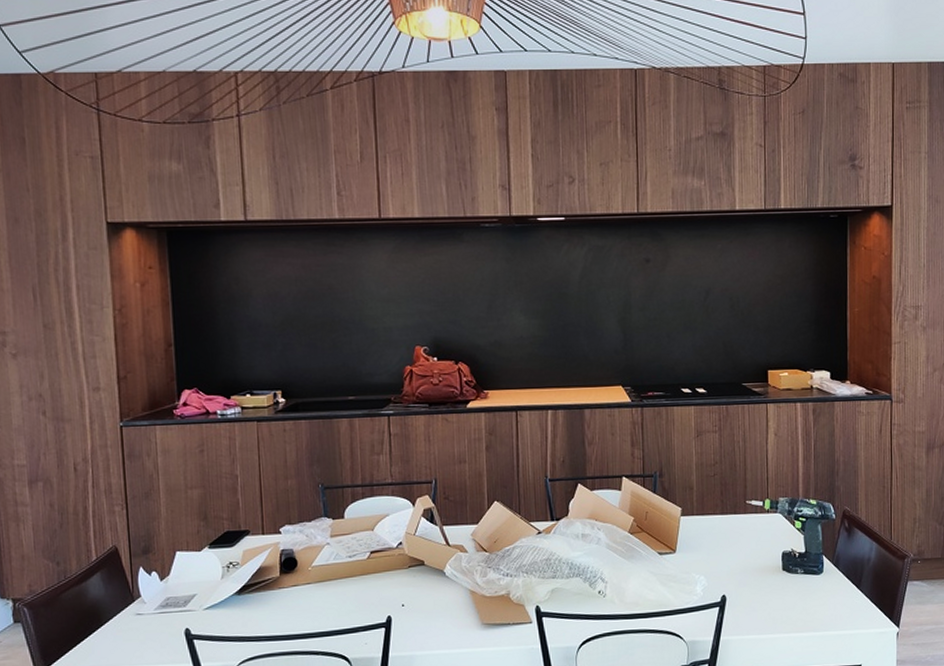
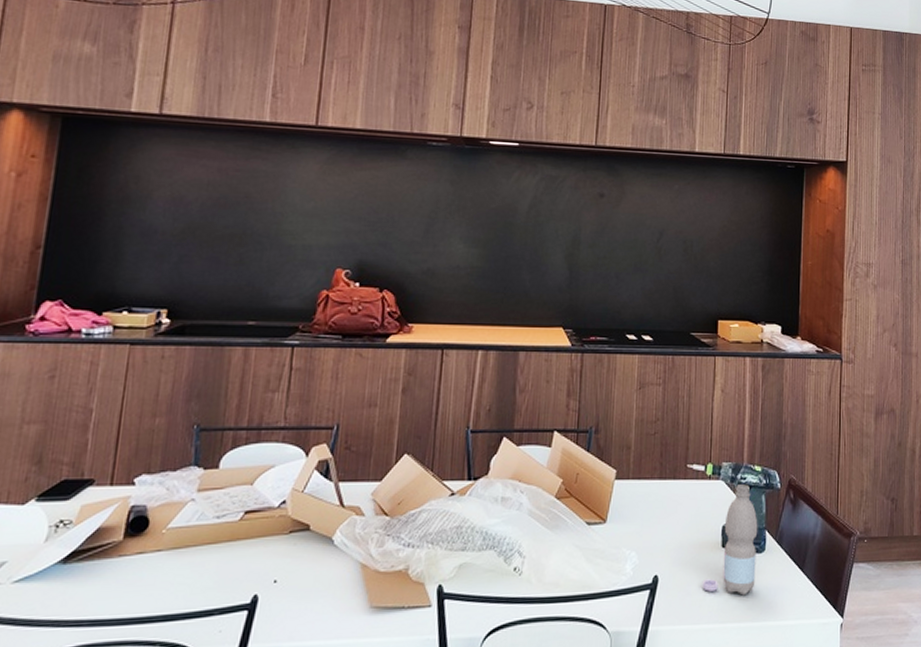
water bottle: none [766,516,816,611] -> present [702,484,758,596]

